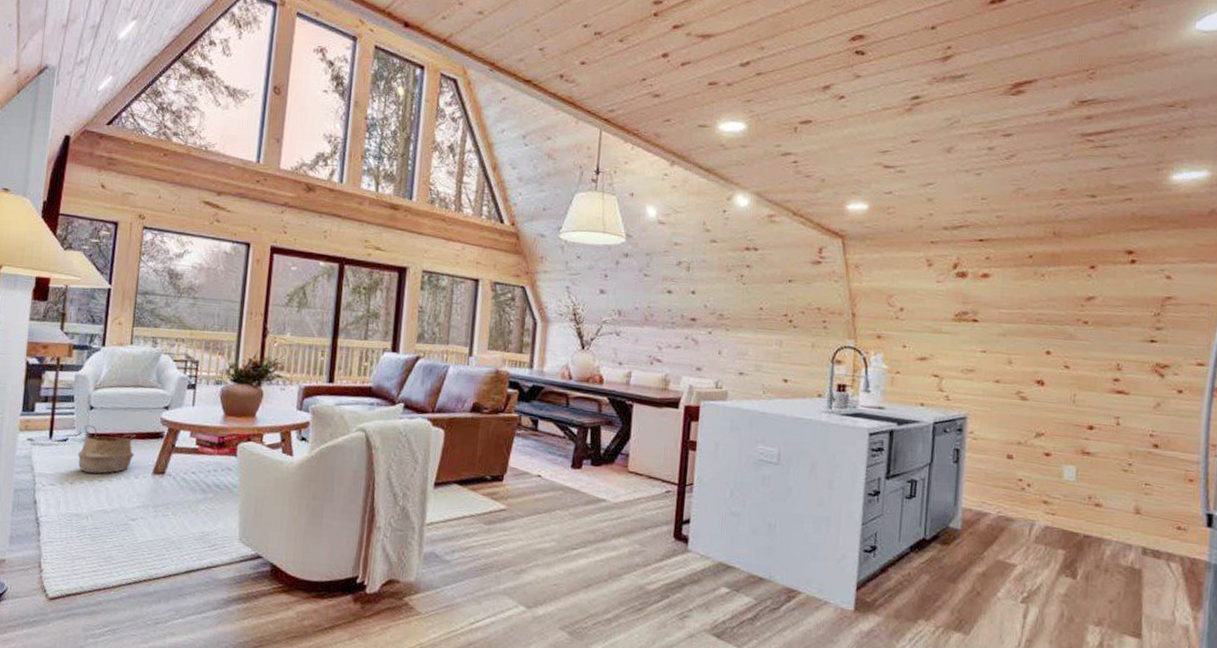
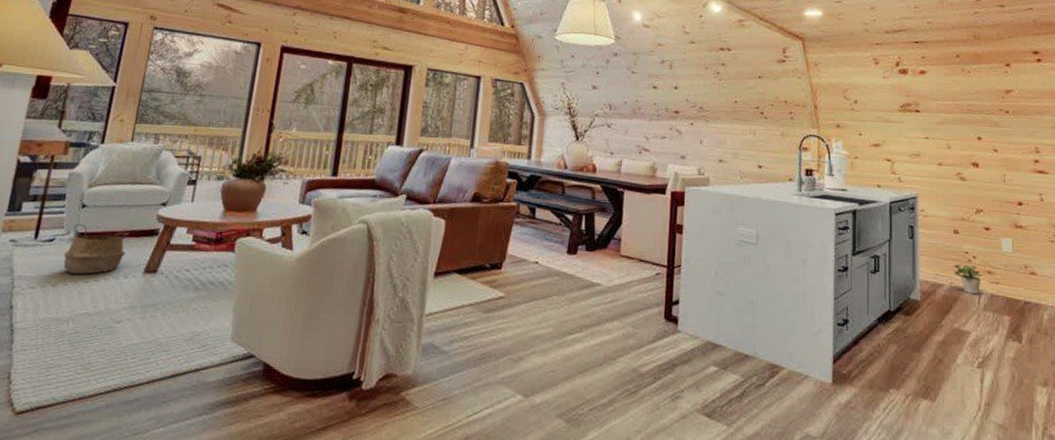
potted plant: none [1003,491,1037,525] -> present [954,263,983,294]

